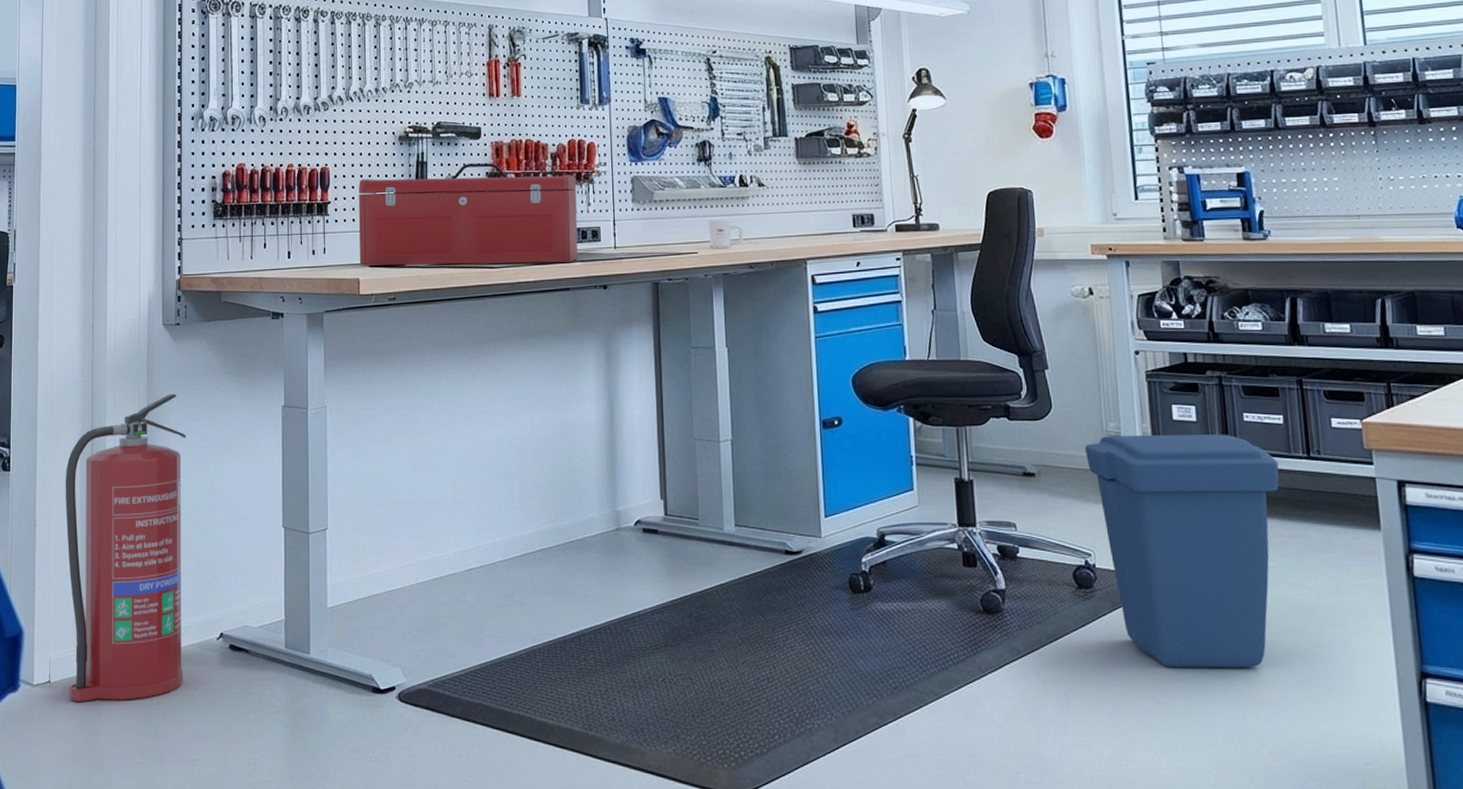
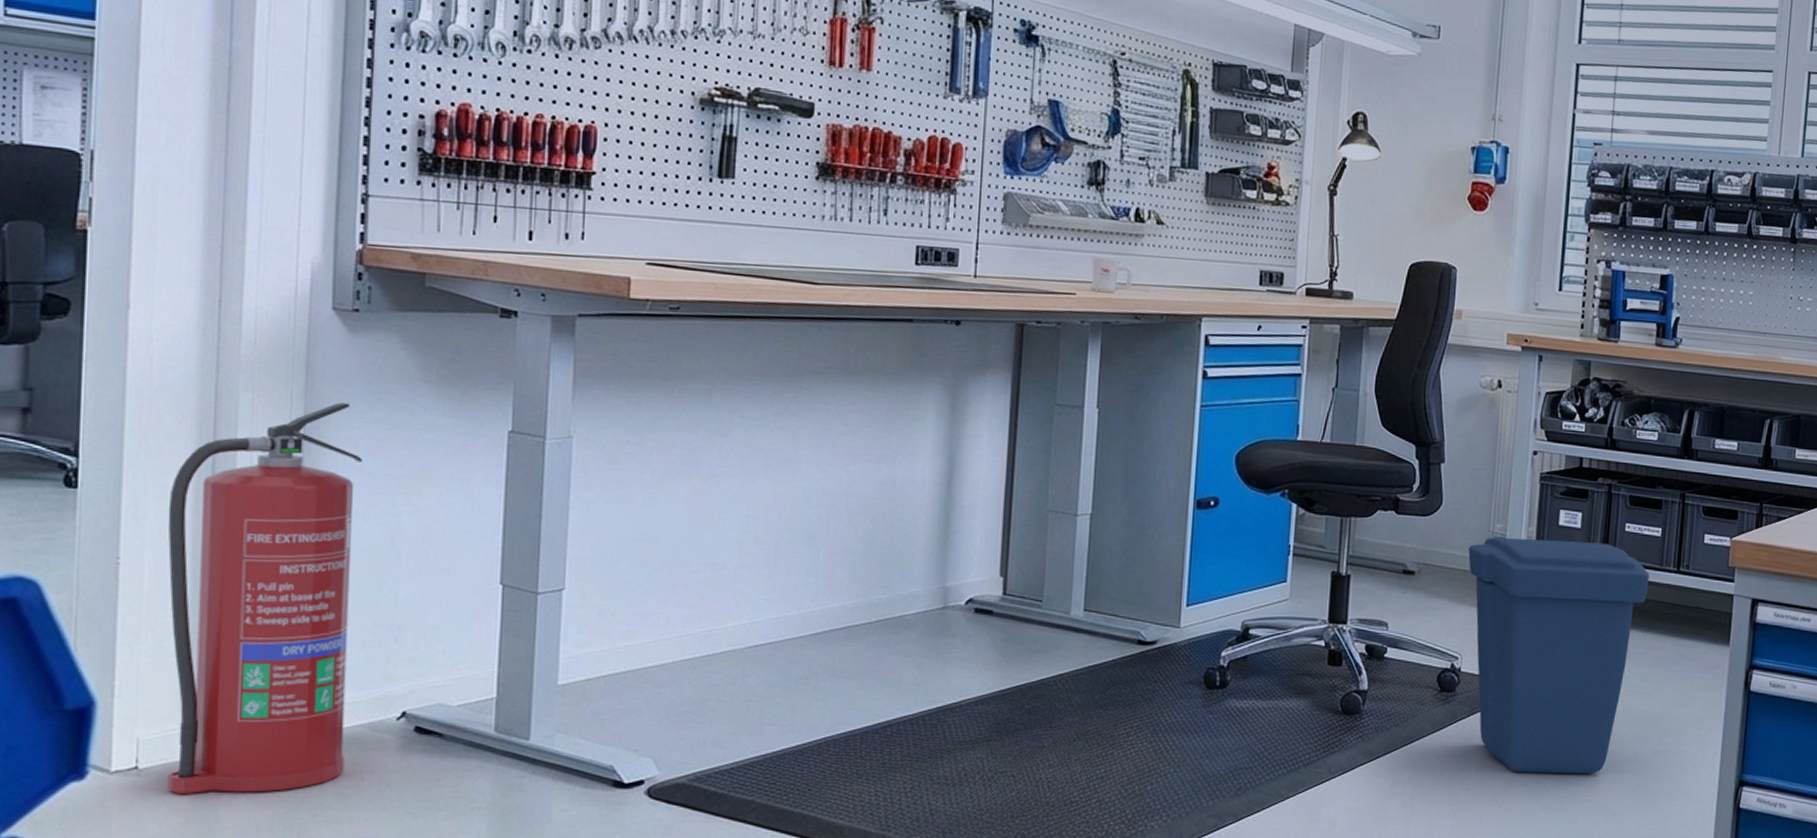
toolbox: present [358,163,578,266] -> none [631,146,934,289]

